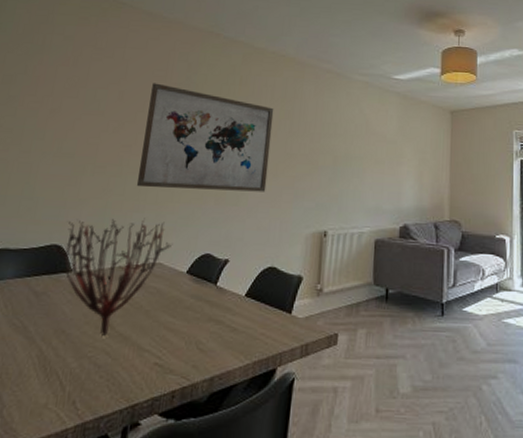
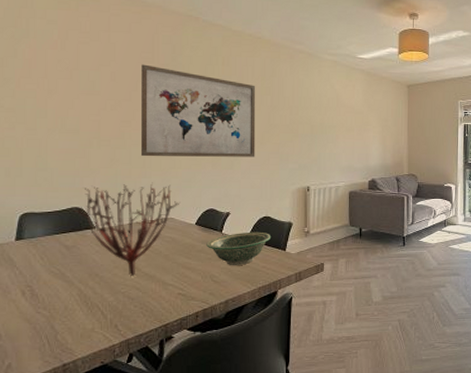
bowl: none [196,286,274,330] -> present [206,232,270,265]

